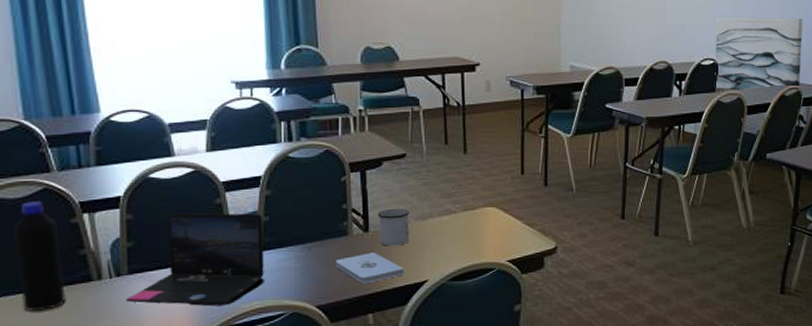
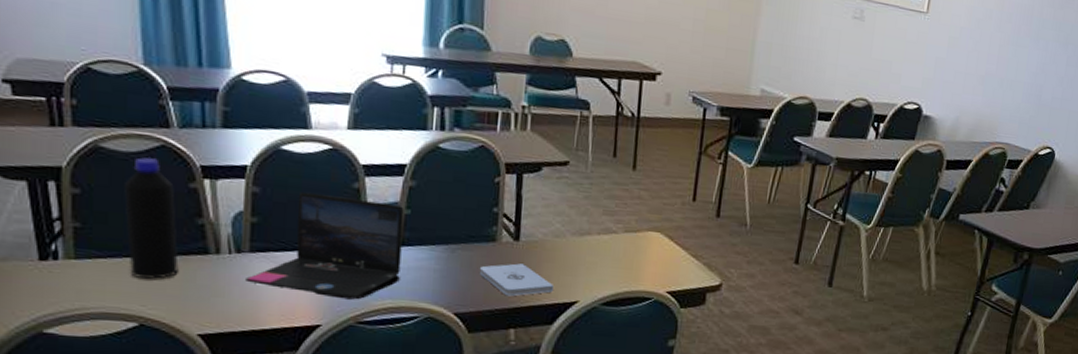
mug: present [377,208,410,246] -> none [530,219,566,261]
wall art: present [715,17,803,92] -> none [915,58,1021,146]

